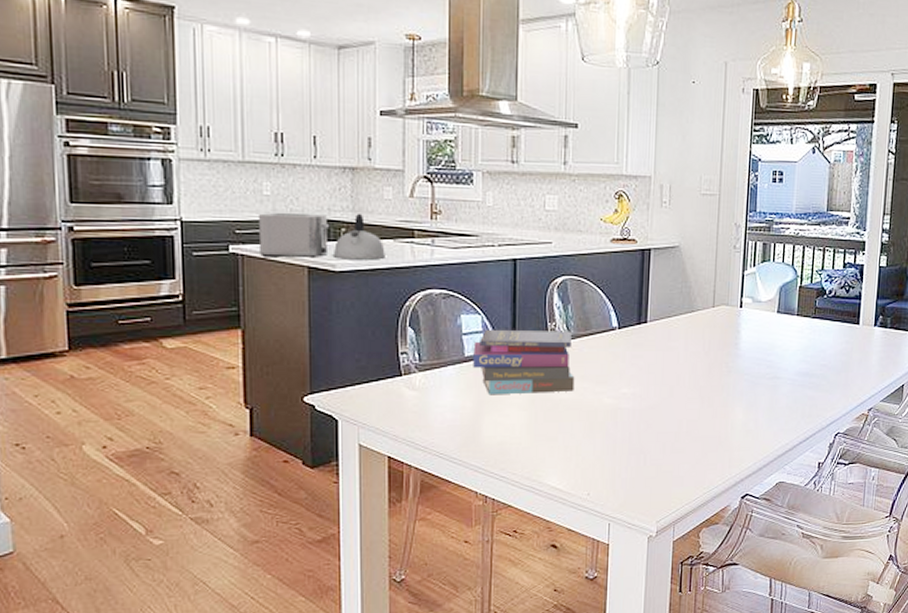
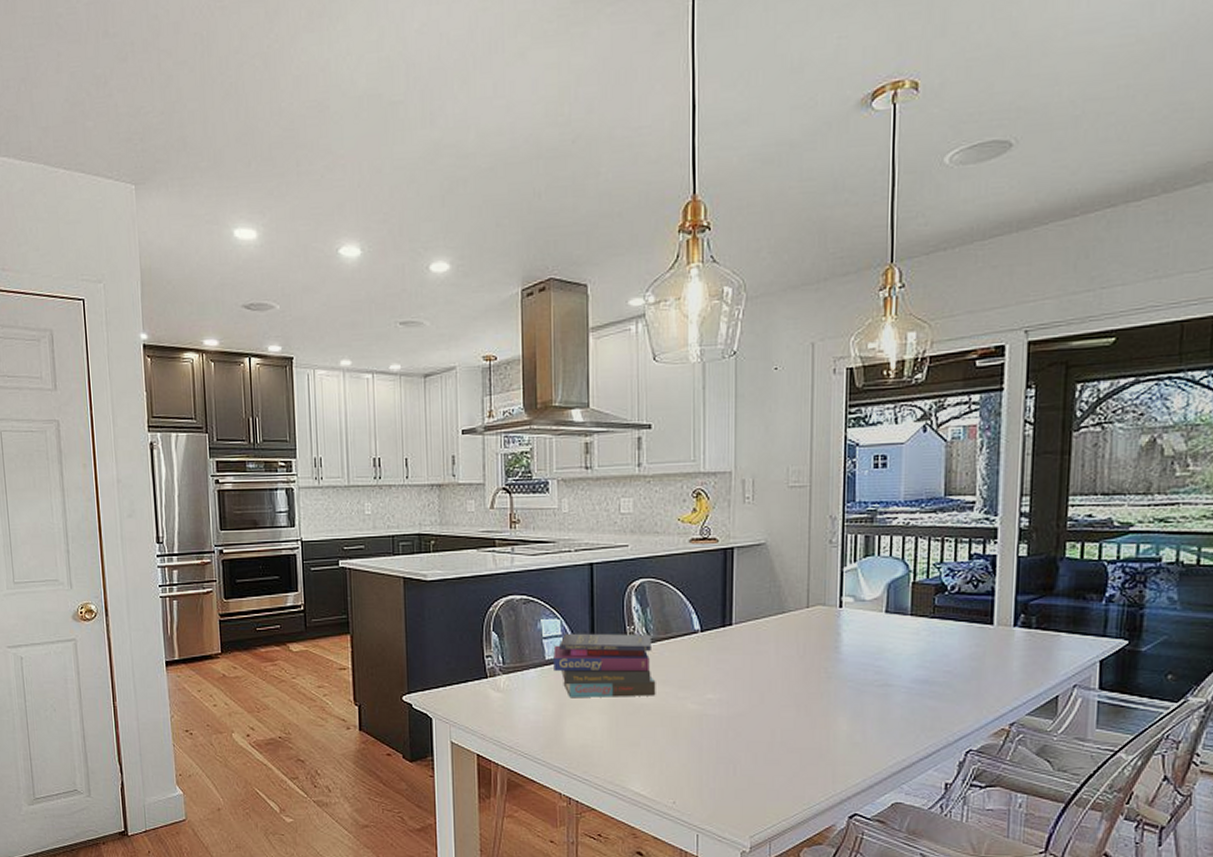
toaster: present [259,212,330,259] -> none [362,528,421,571]
kettle: present [332,213,385,260] -> none [424,526,470,570]

